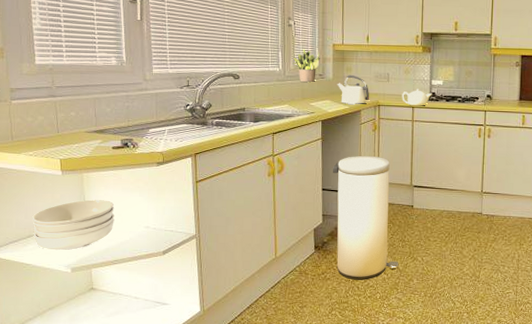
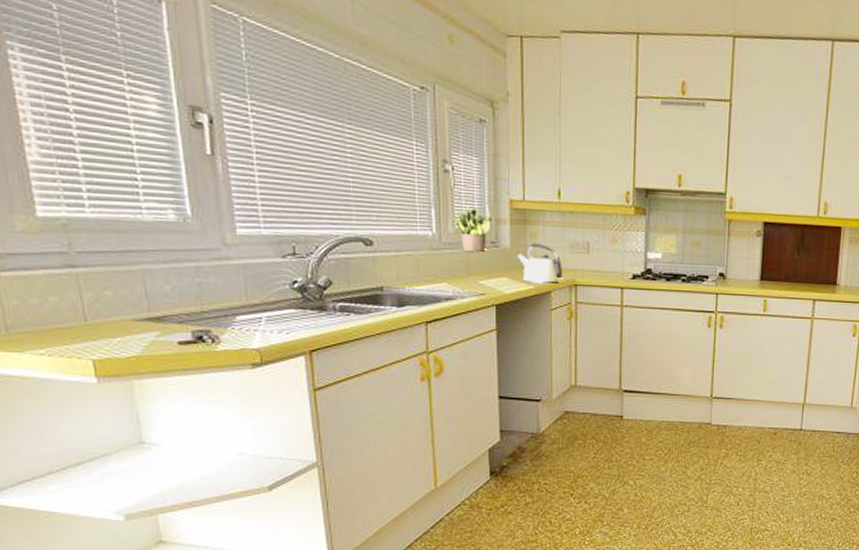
bowl: present [32,200,115,251] -> none [53,418,189,491]
pedal bin: present [333,155,398,280] -> none [513,351,604,513]
teapot: present [402,89,432,106] -> none [607,263,648,287]

